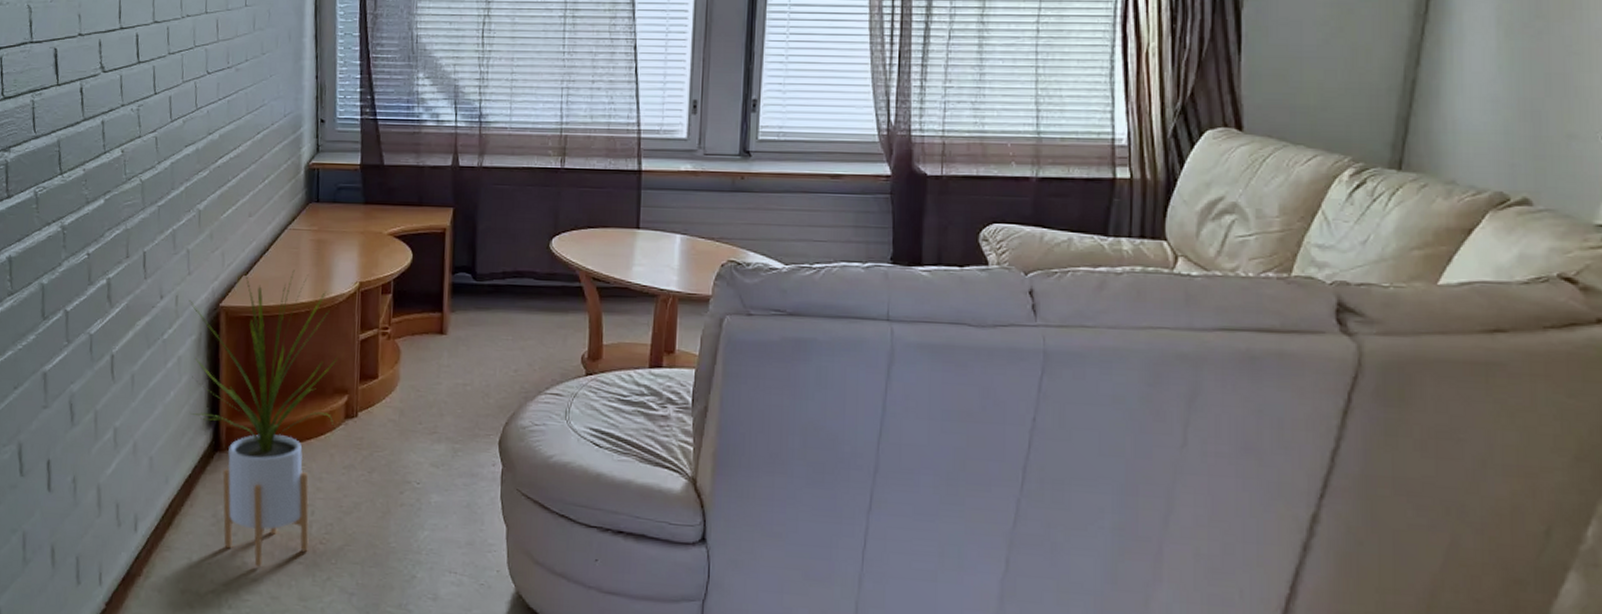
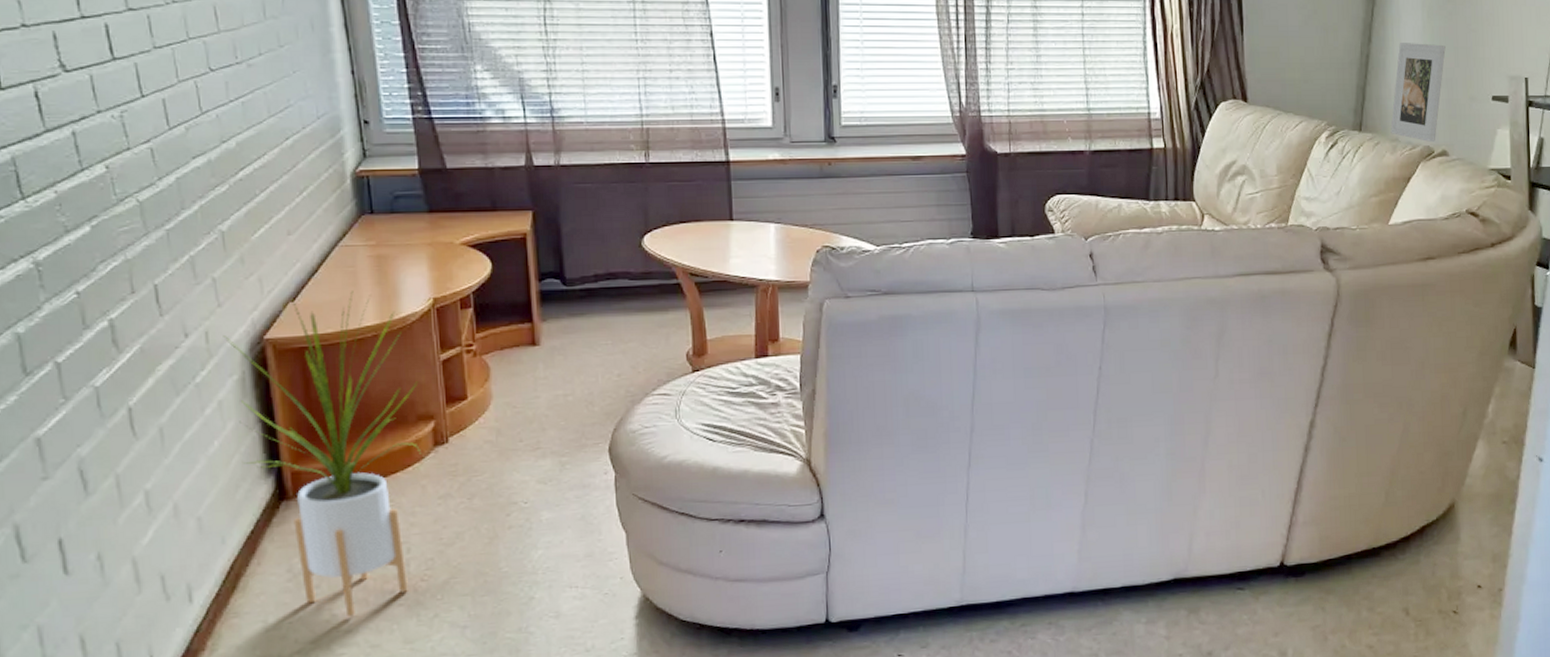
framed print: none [1445,66,1531,187] -> present [1390,43,1446,142]

